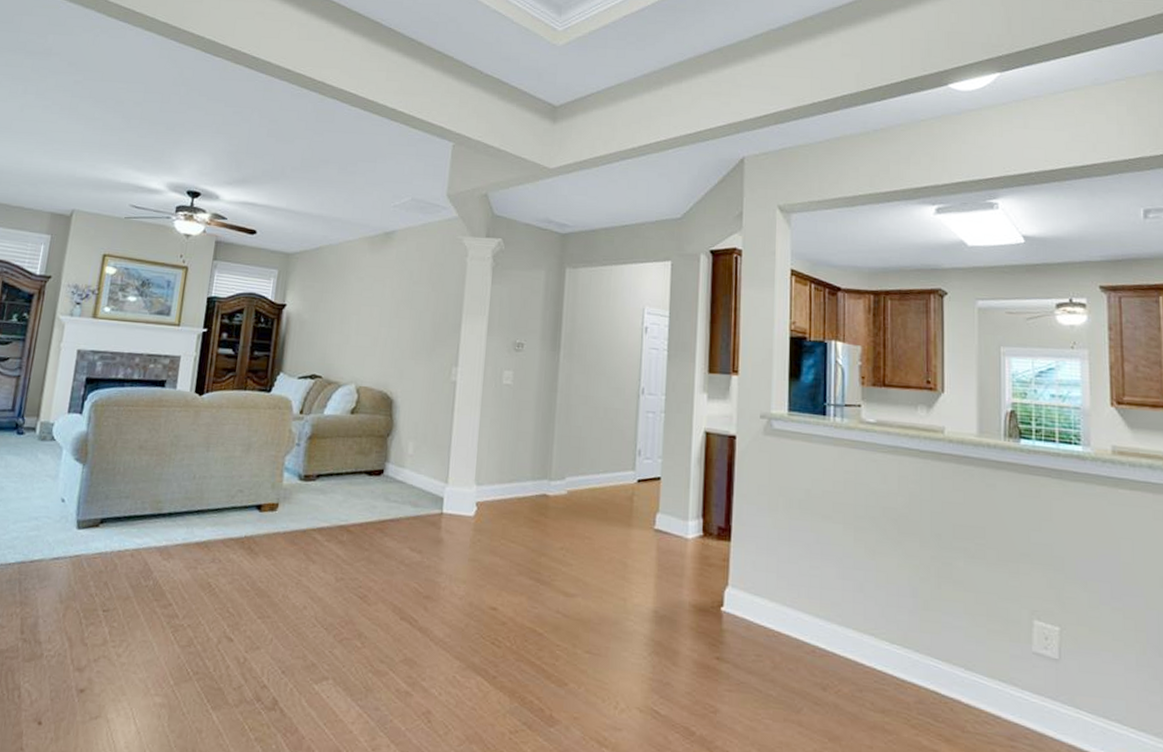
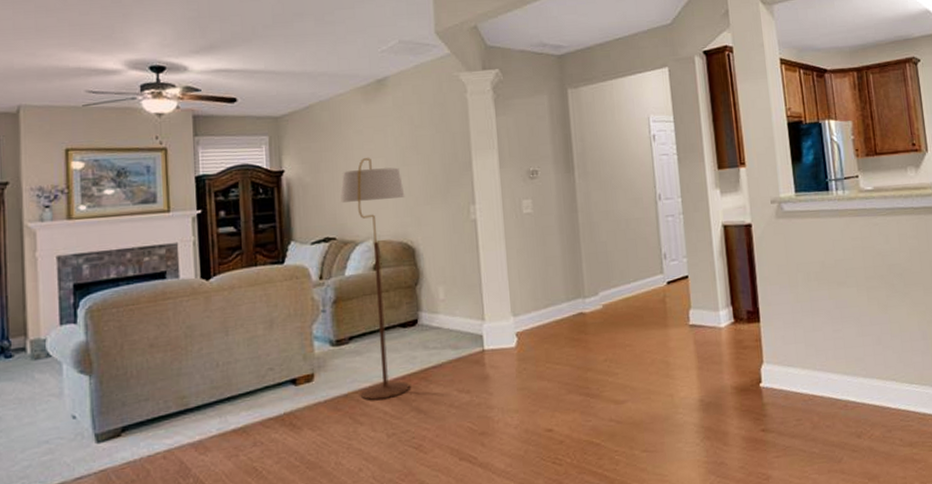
floor lamp: none [318,305,393,542] -> present [340,158,410,400]

